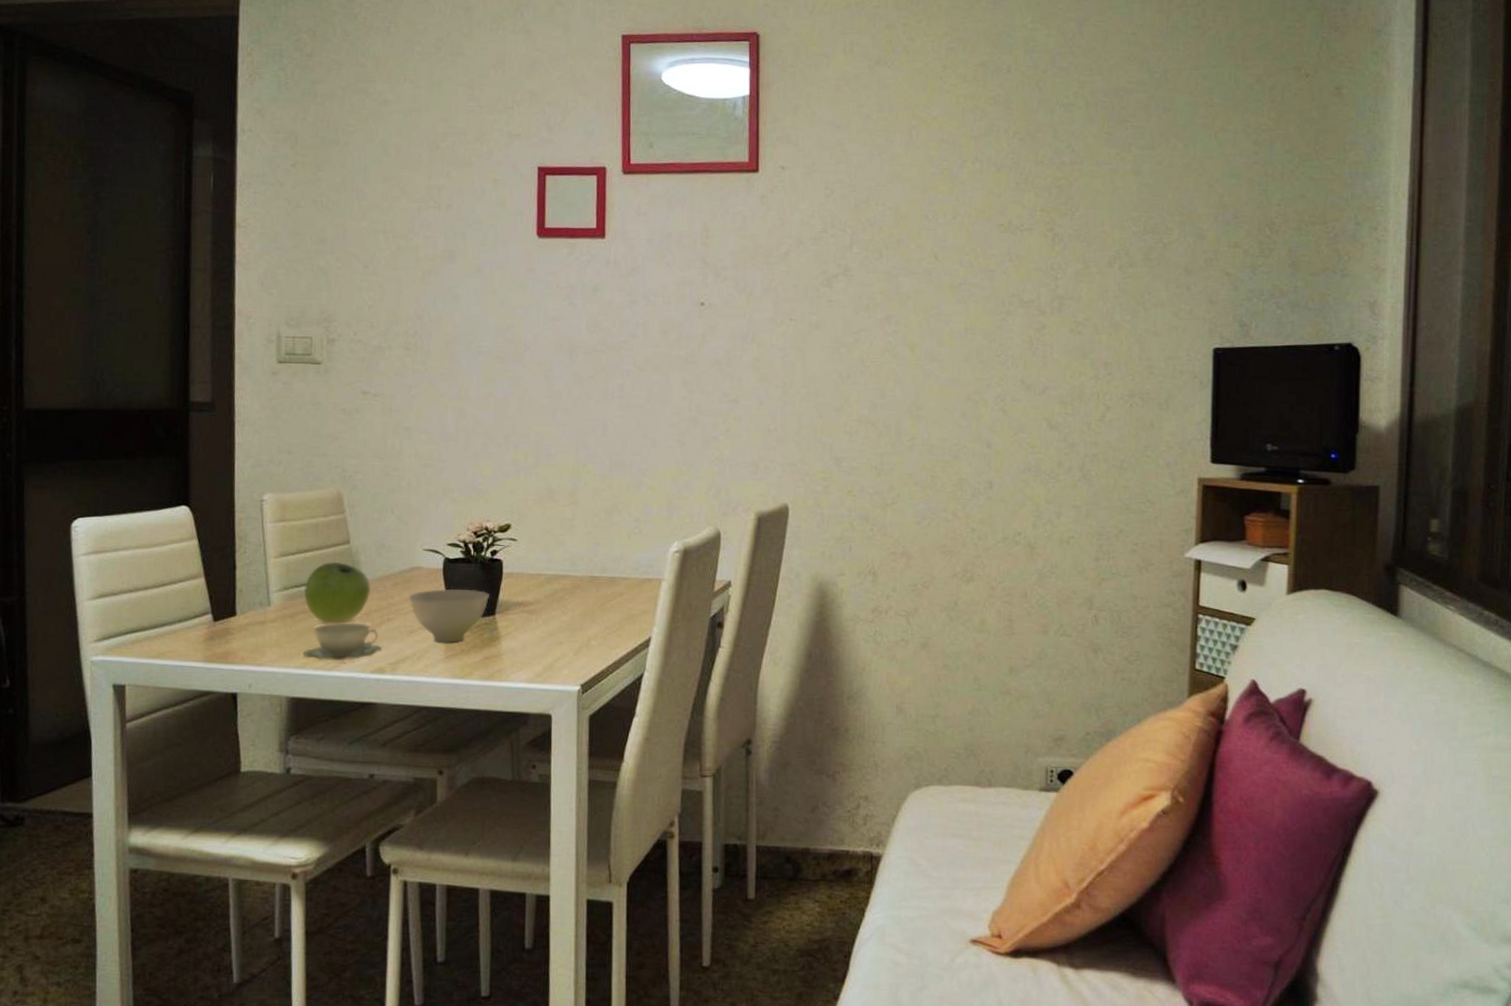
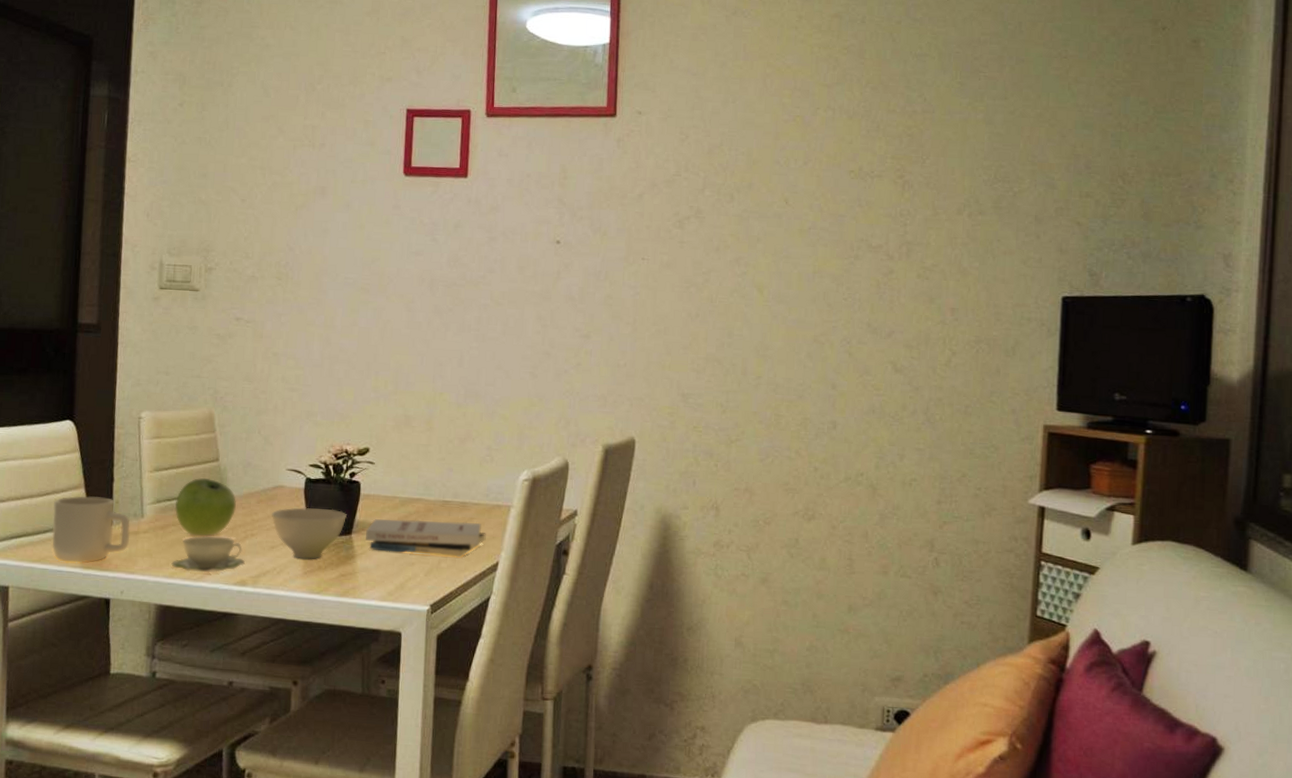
mug: none [170,585,257,657] -> present [52,496,130,563]
books: none [510,597,637,634] -> present [366,519,486,557]

